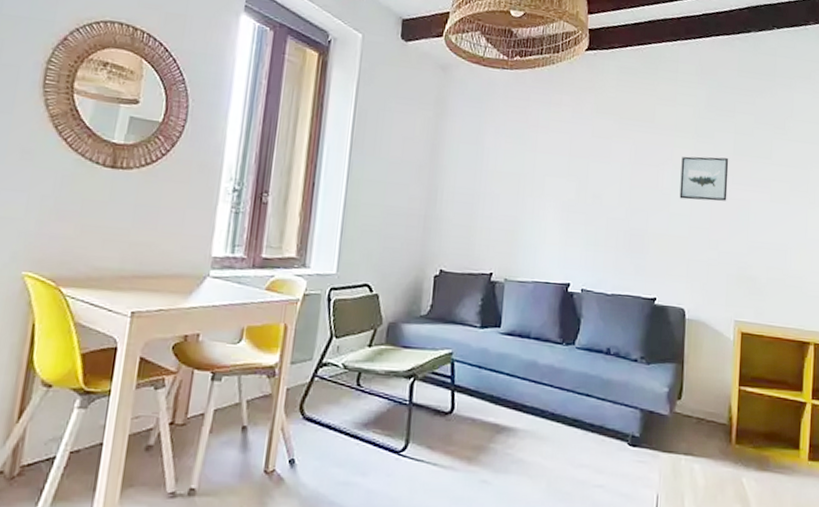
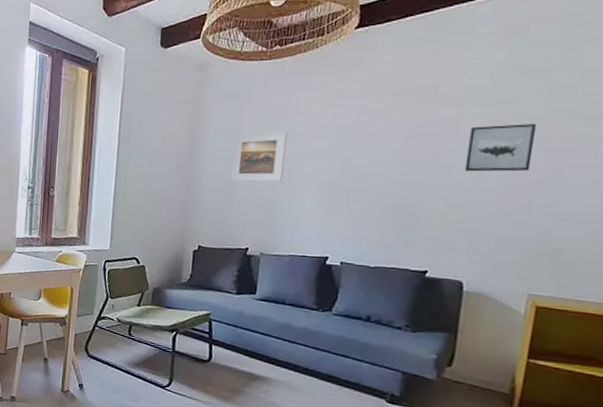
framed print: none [473,144,529,200] -> present [230,131,288,183]

